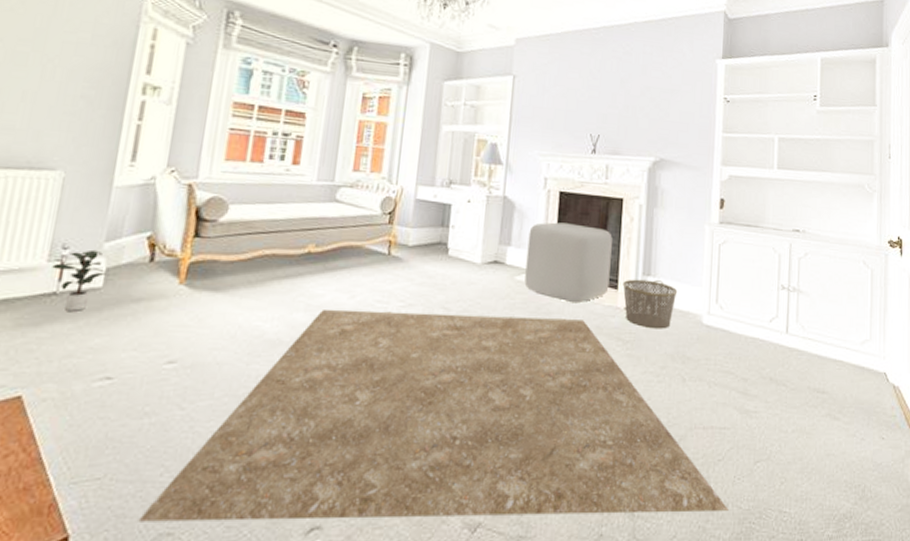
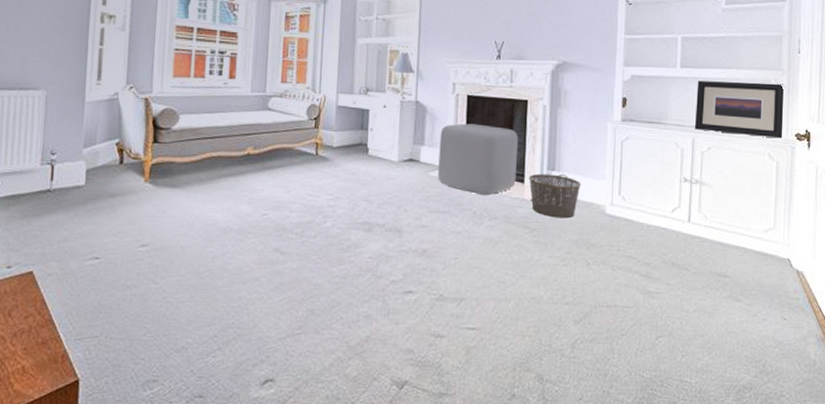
potted plant: present [52,249,106,311] -> none [45,154,87,205]
area rug: present [136,310,729,522] -> none [128,202,632,379]
picture frame: none [792,183,877,246] -> present [695,80,785,139]

